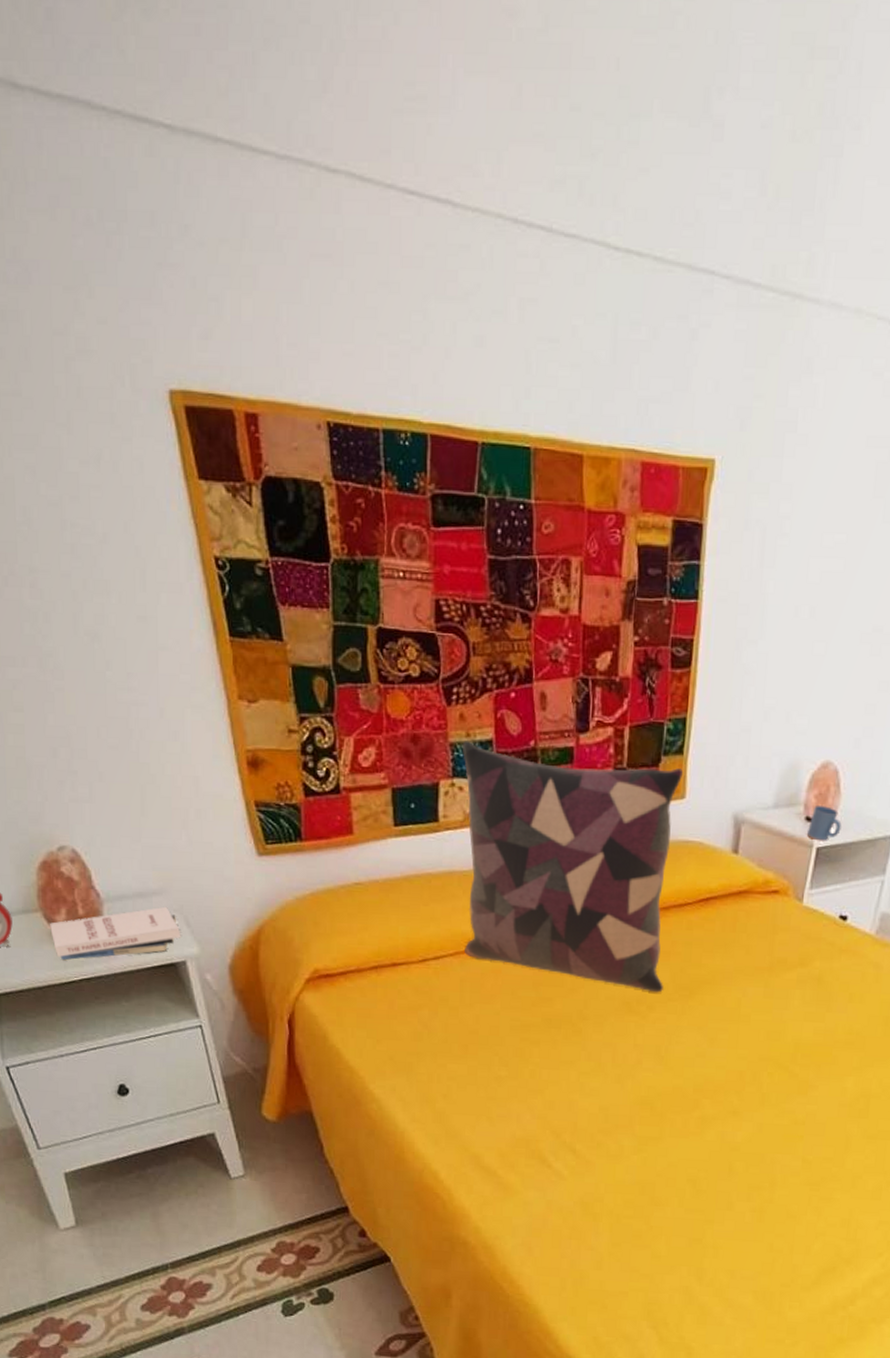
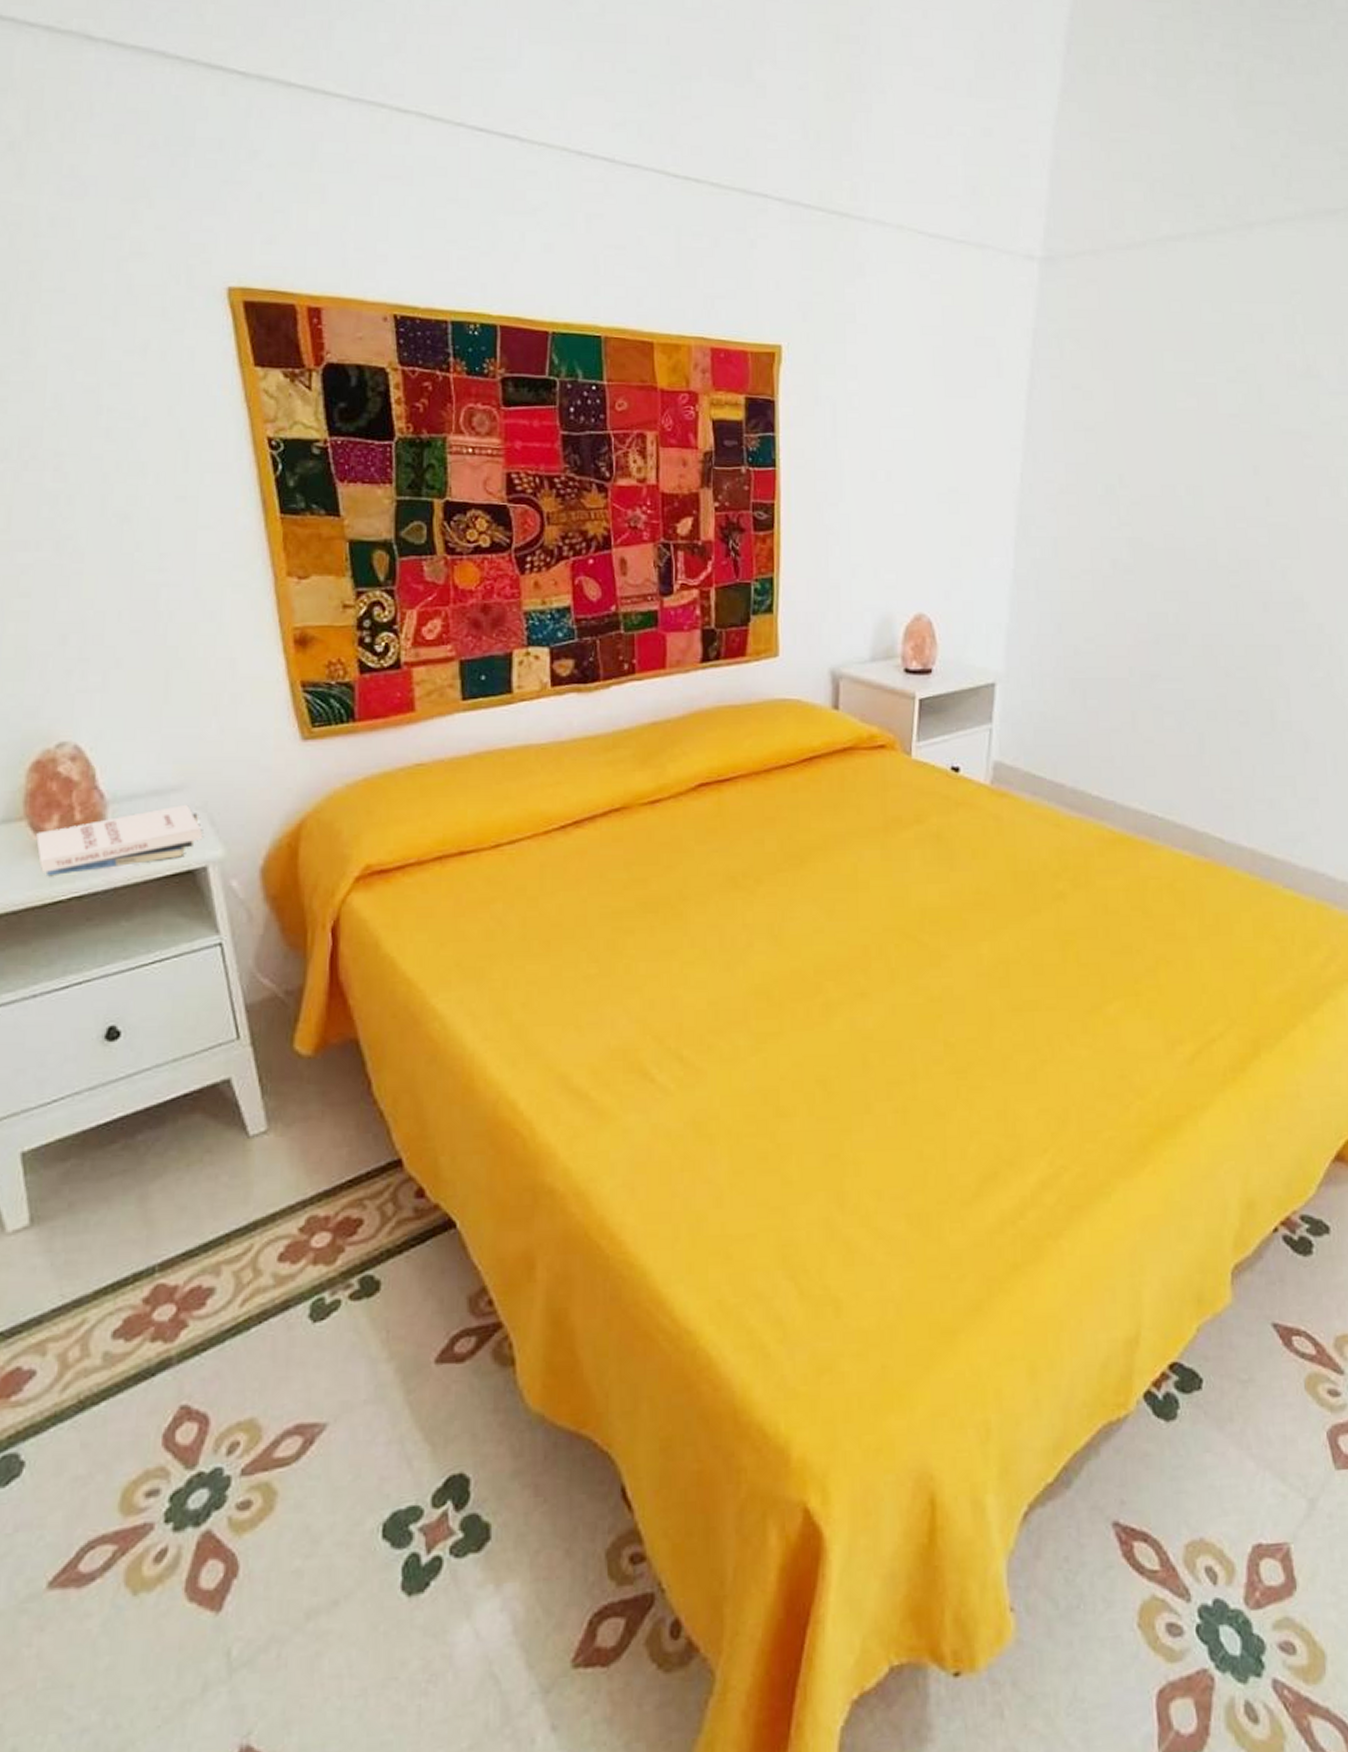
pillow: present [463,740,683,993] -> none [538,608,774,864]
mug: present [806,806,842,841] -> none [907,657,942,692]

